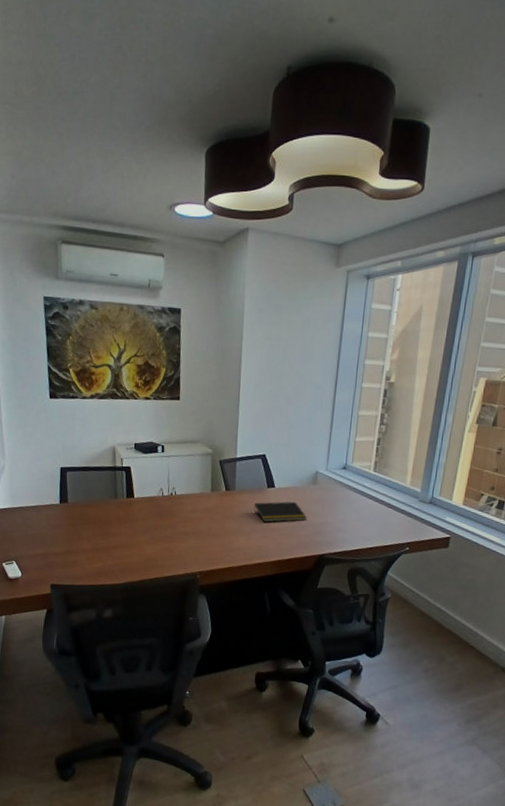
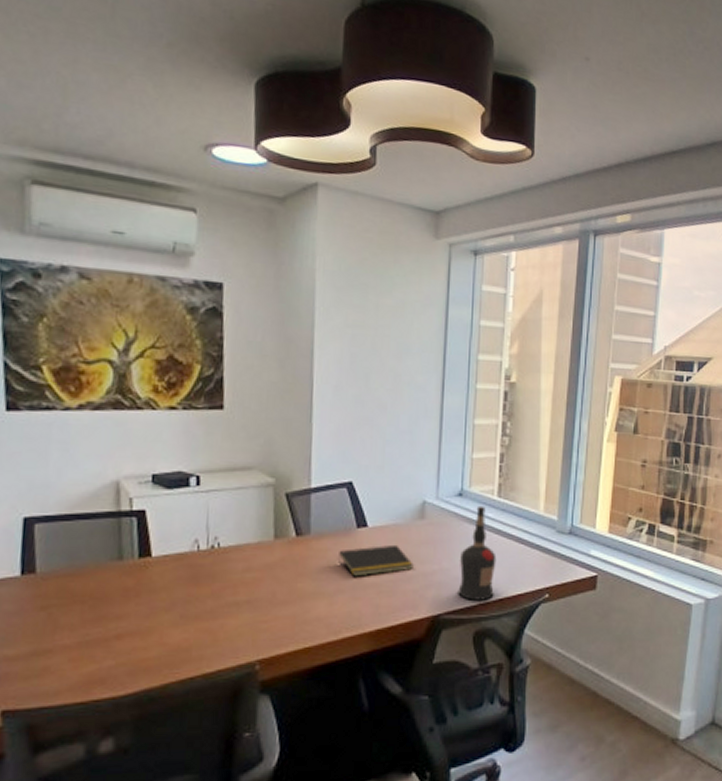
liquor bottle: none [338,477,370,548] -> present [458,505,497,600]

